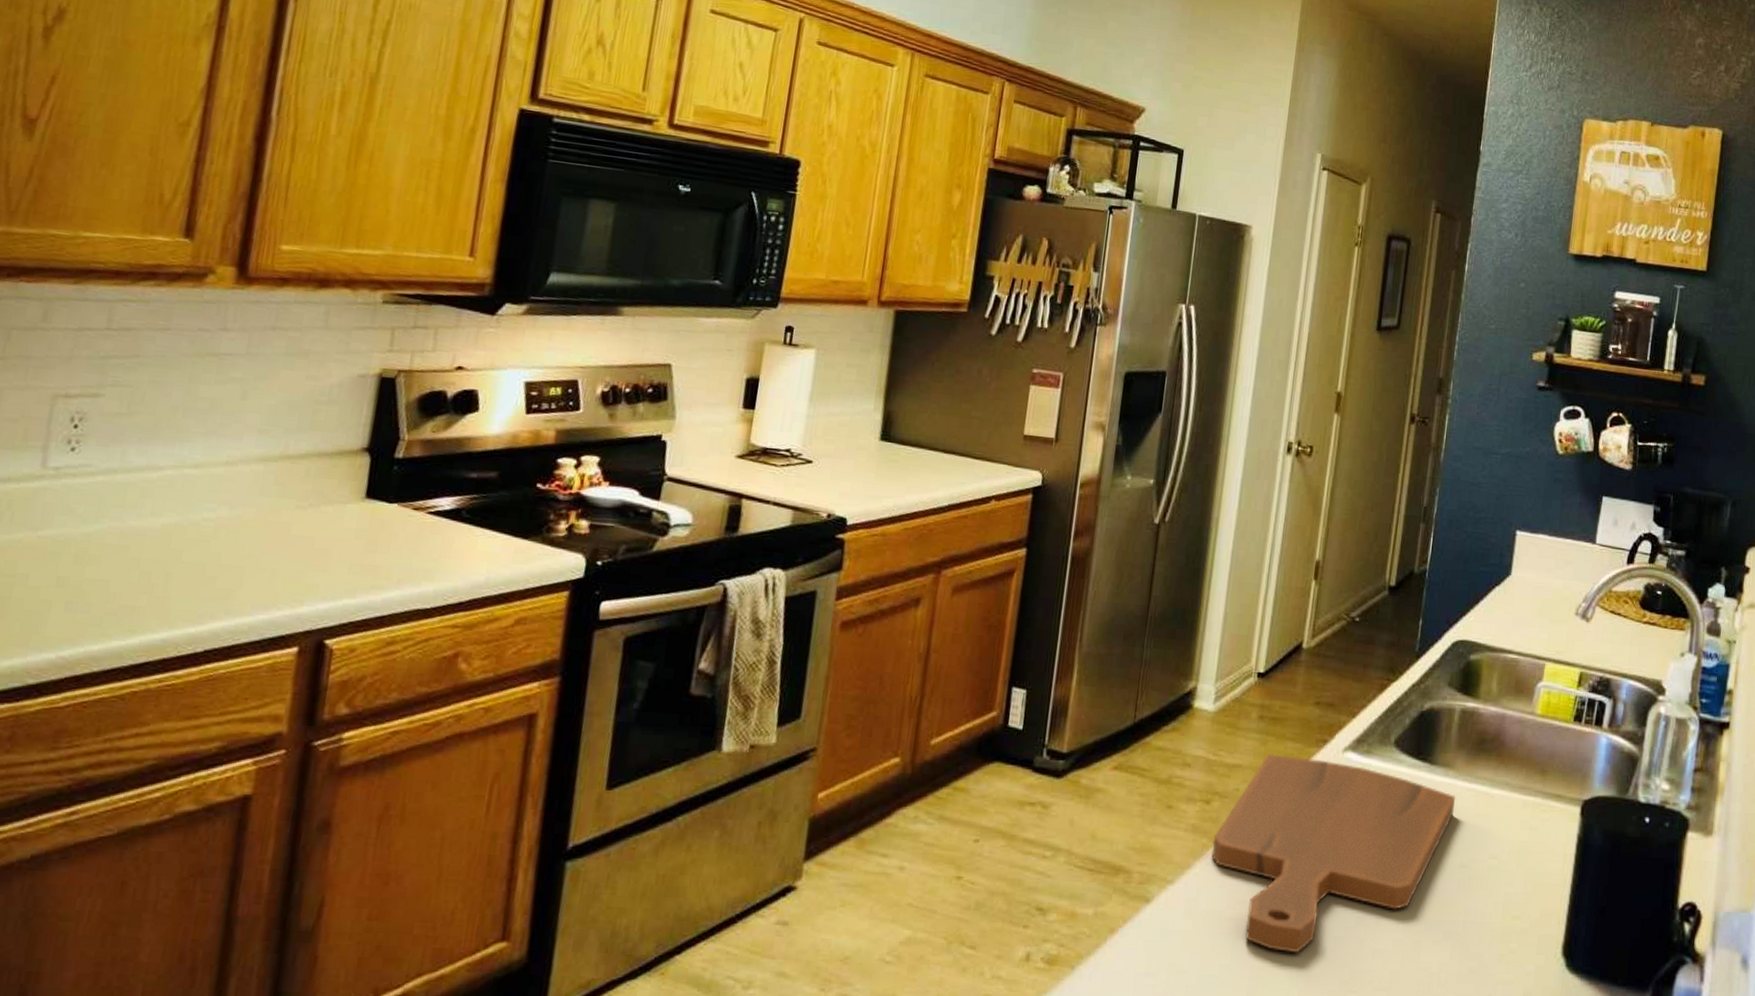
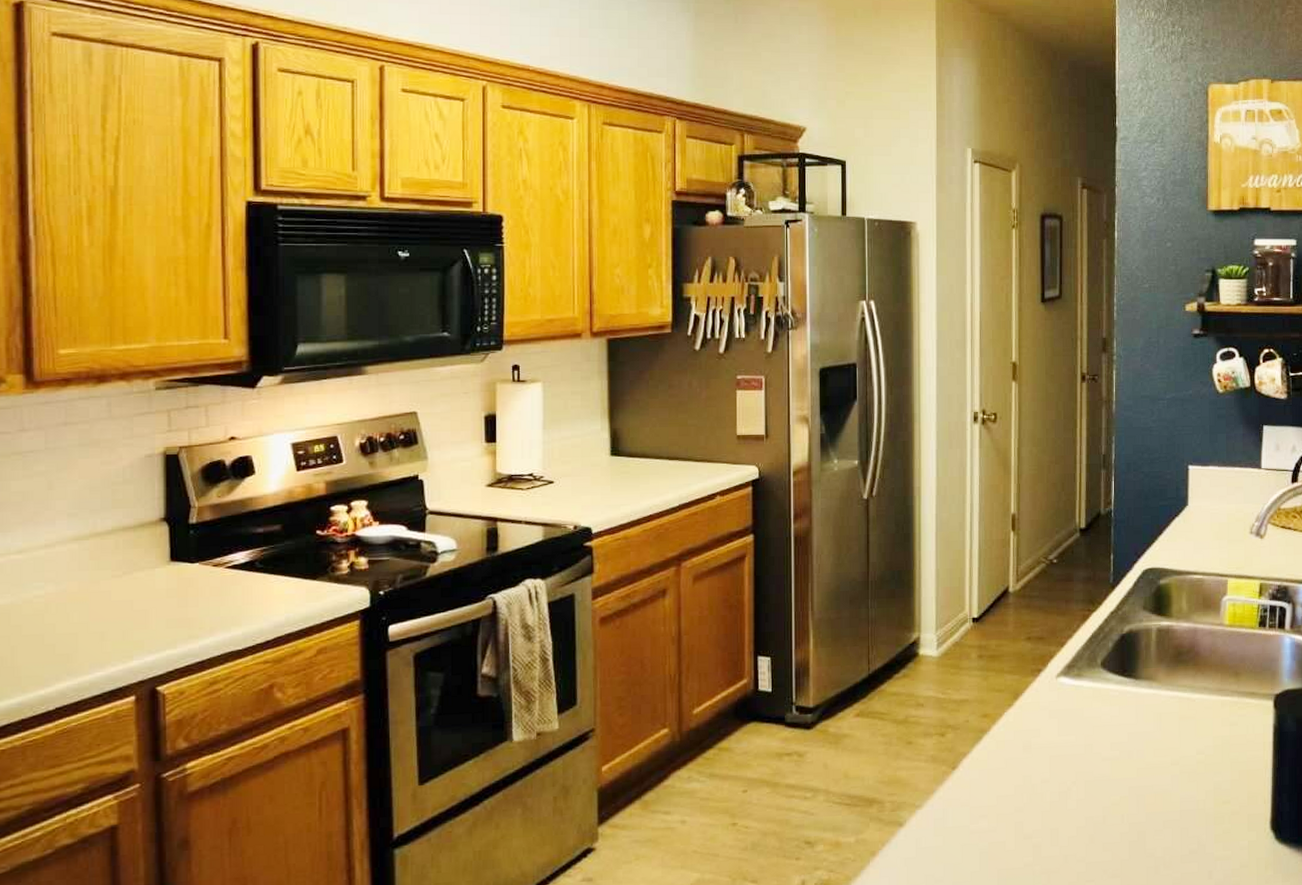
cutting board: present [1211,753,1456,954] -> none [951,686,1162,855]

